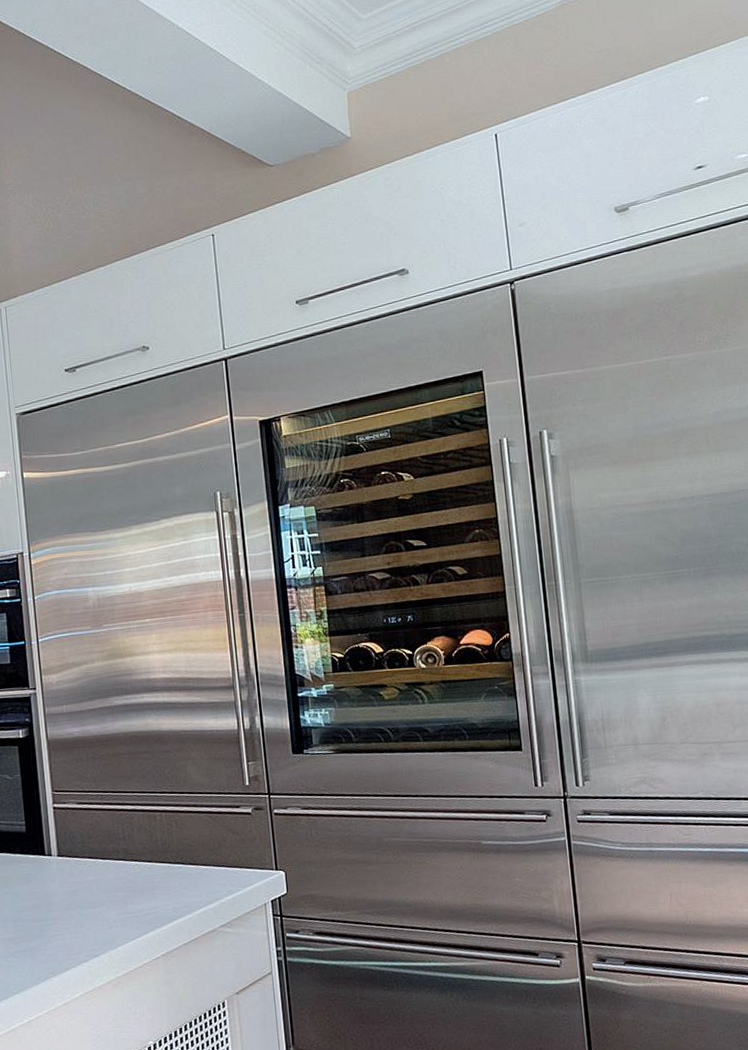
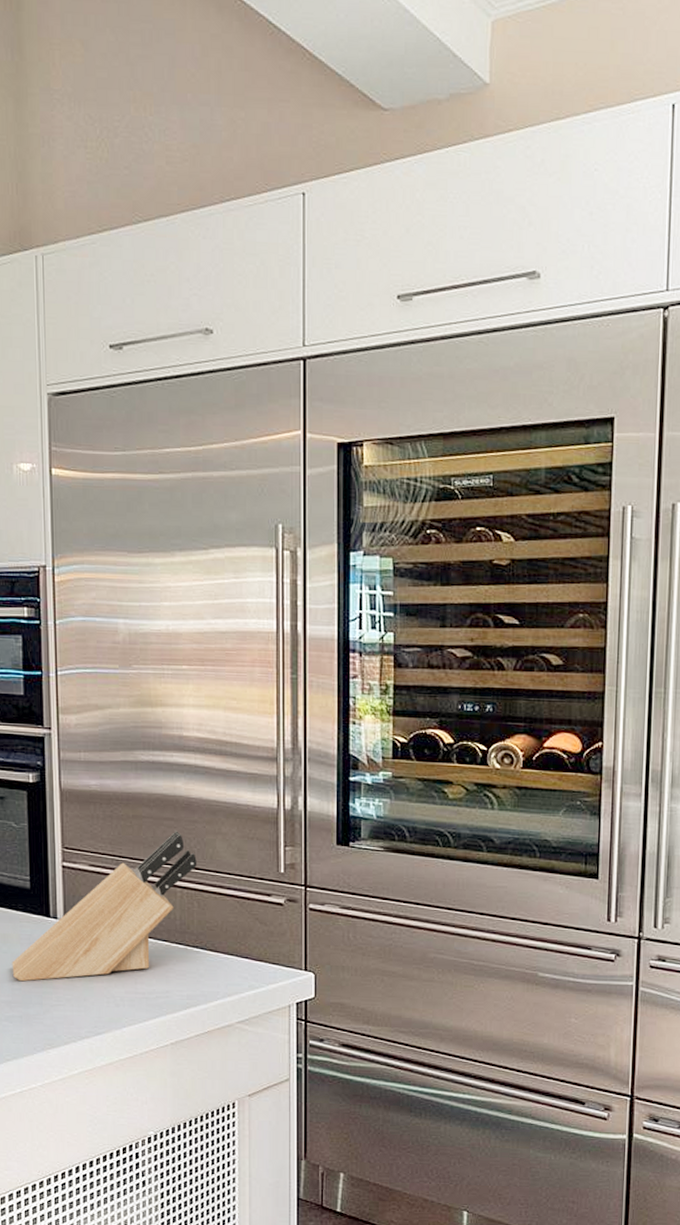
knife block: none [13,762,172,918] -> present [12,831,197,982]

